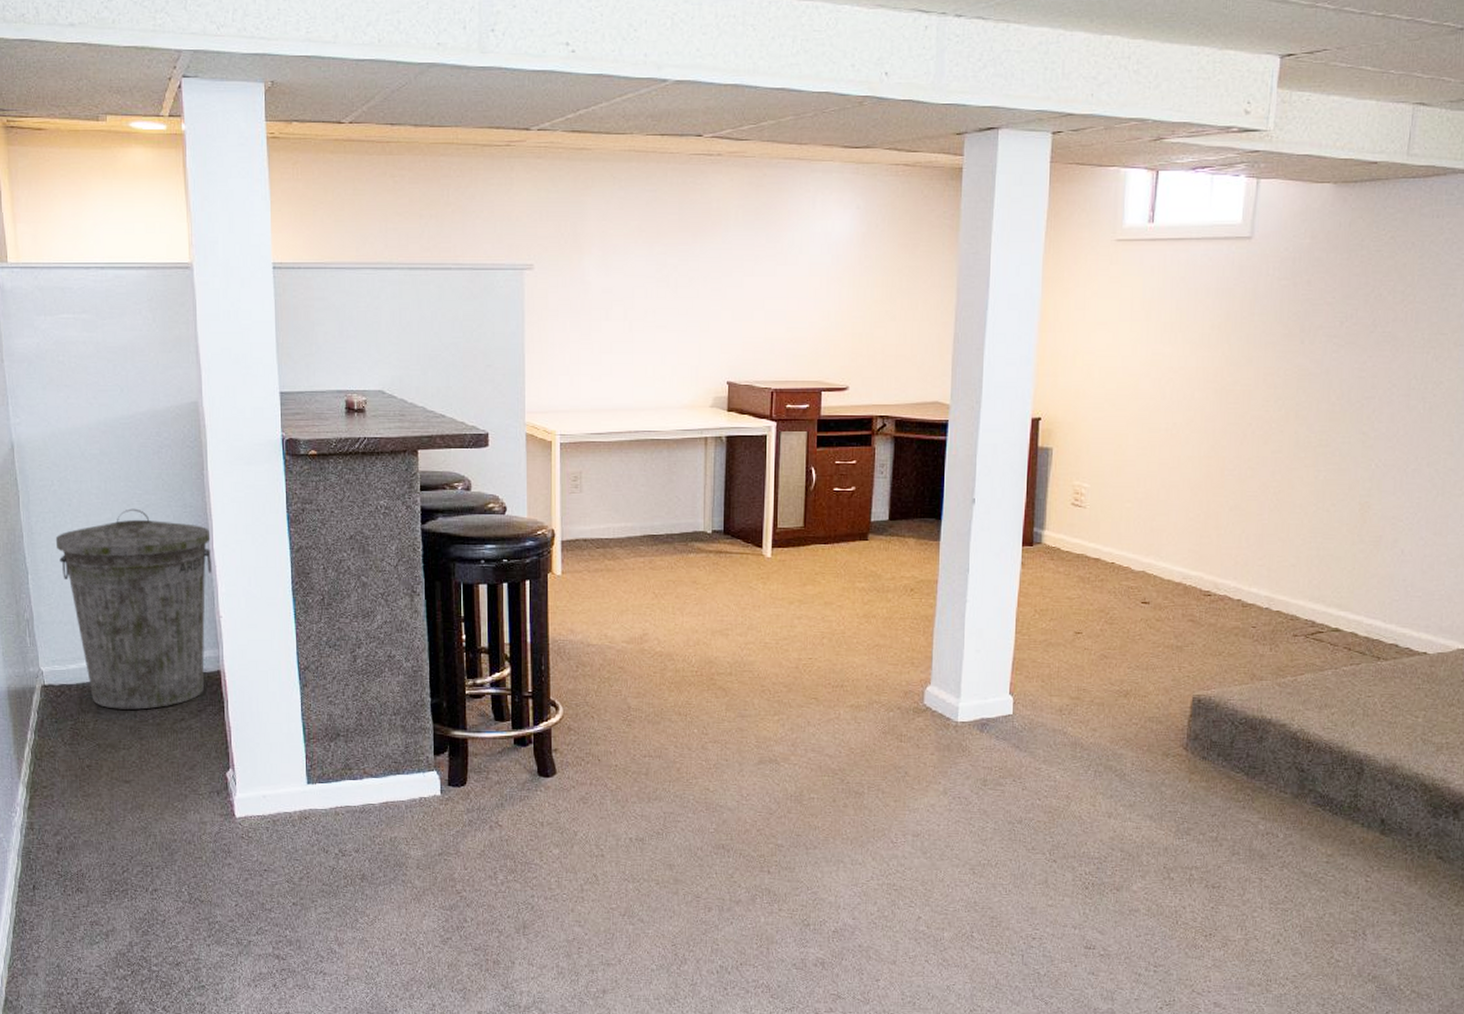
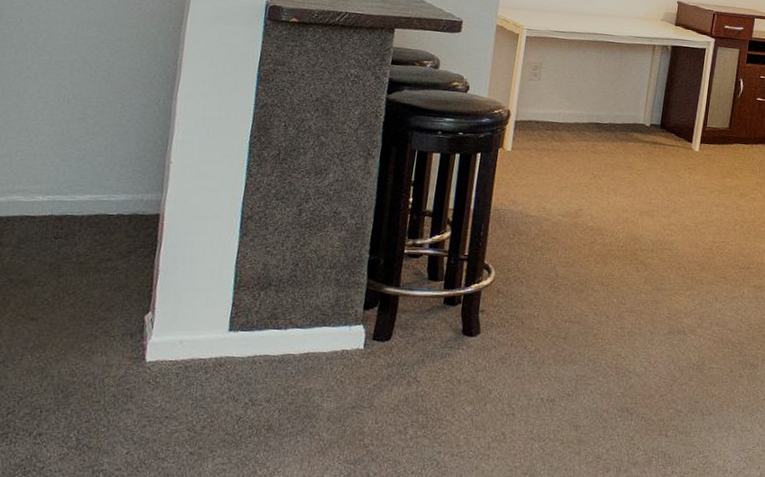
trash can: present [55,508,211,710] -> none [11,52,177,247]

